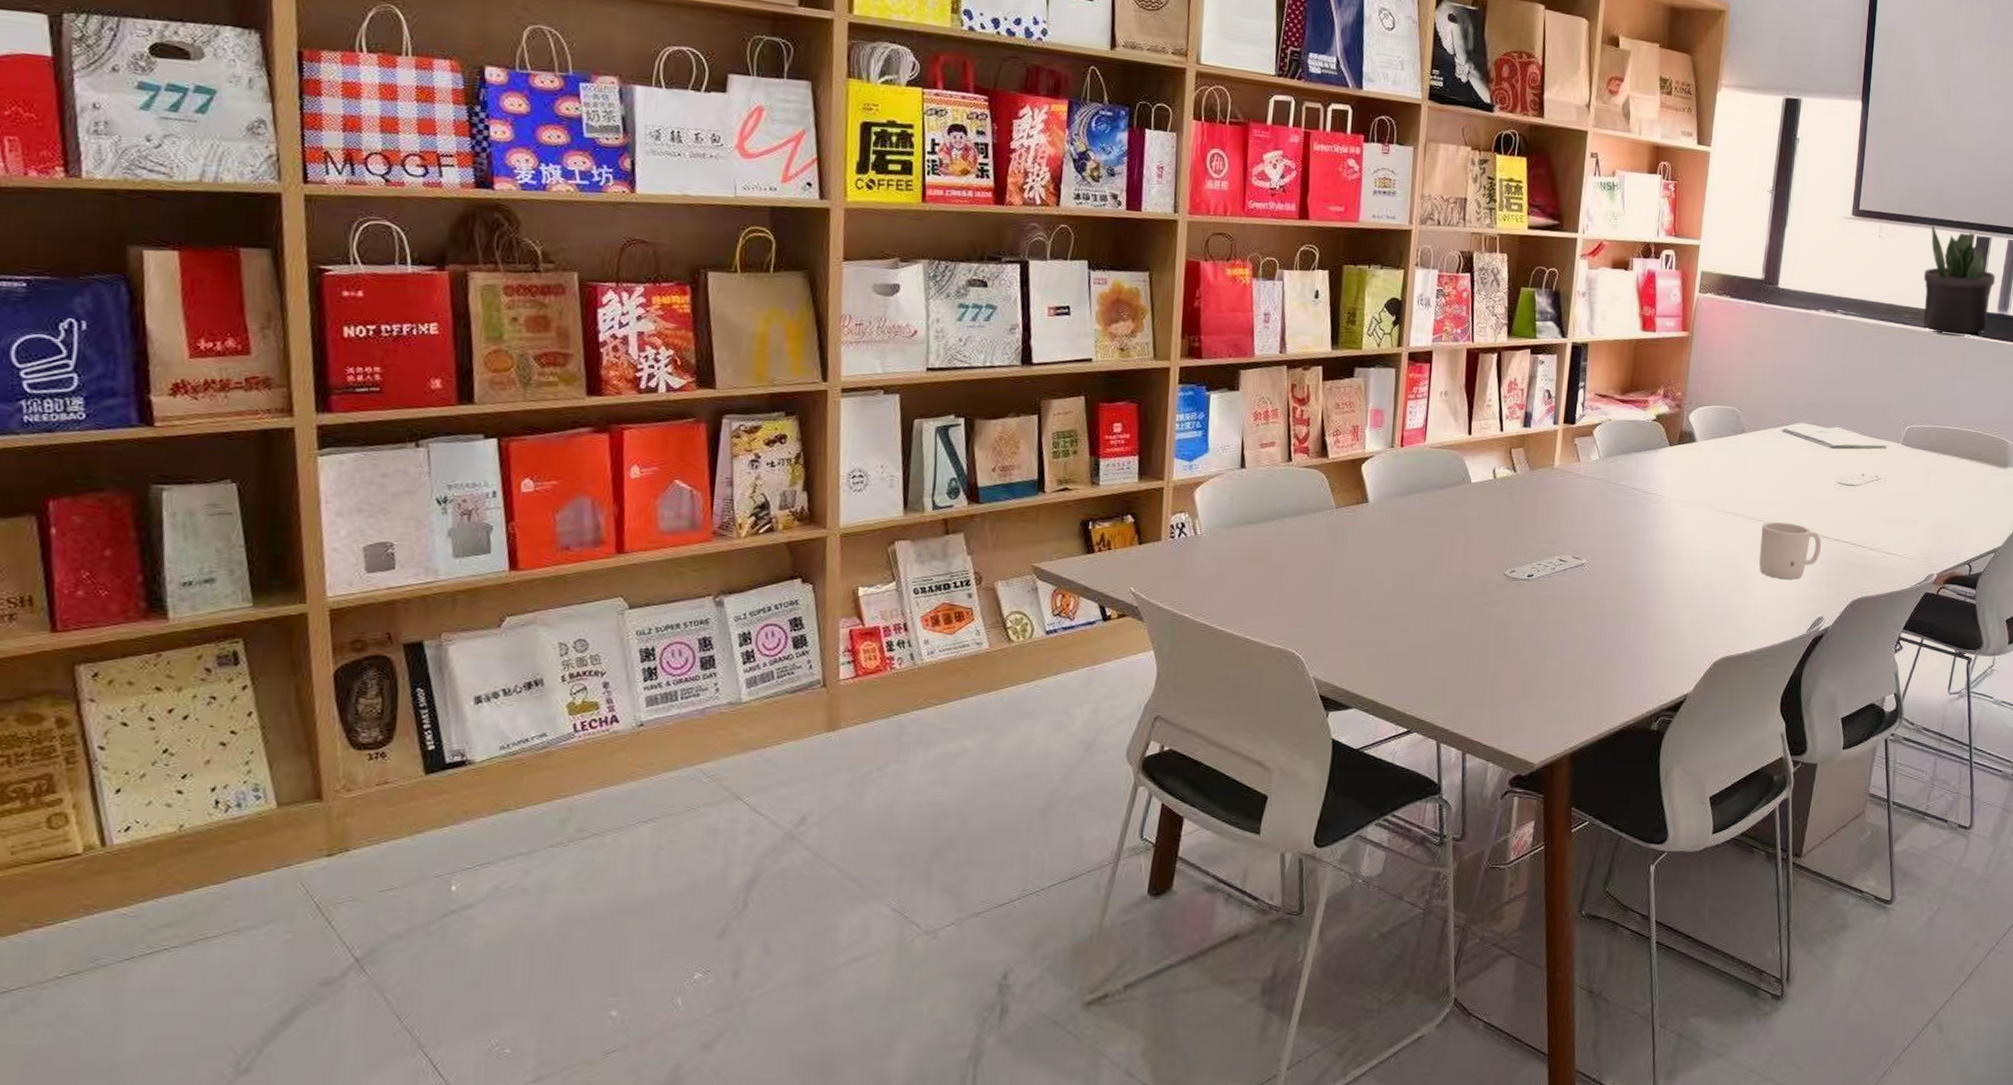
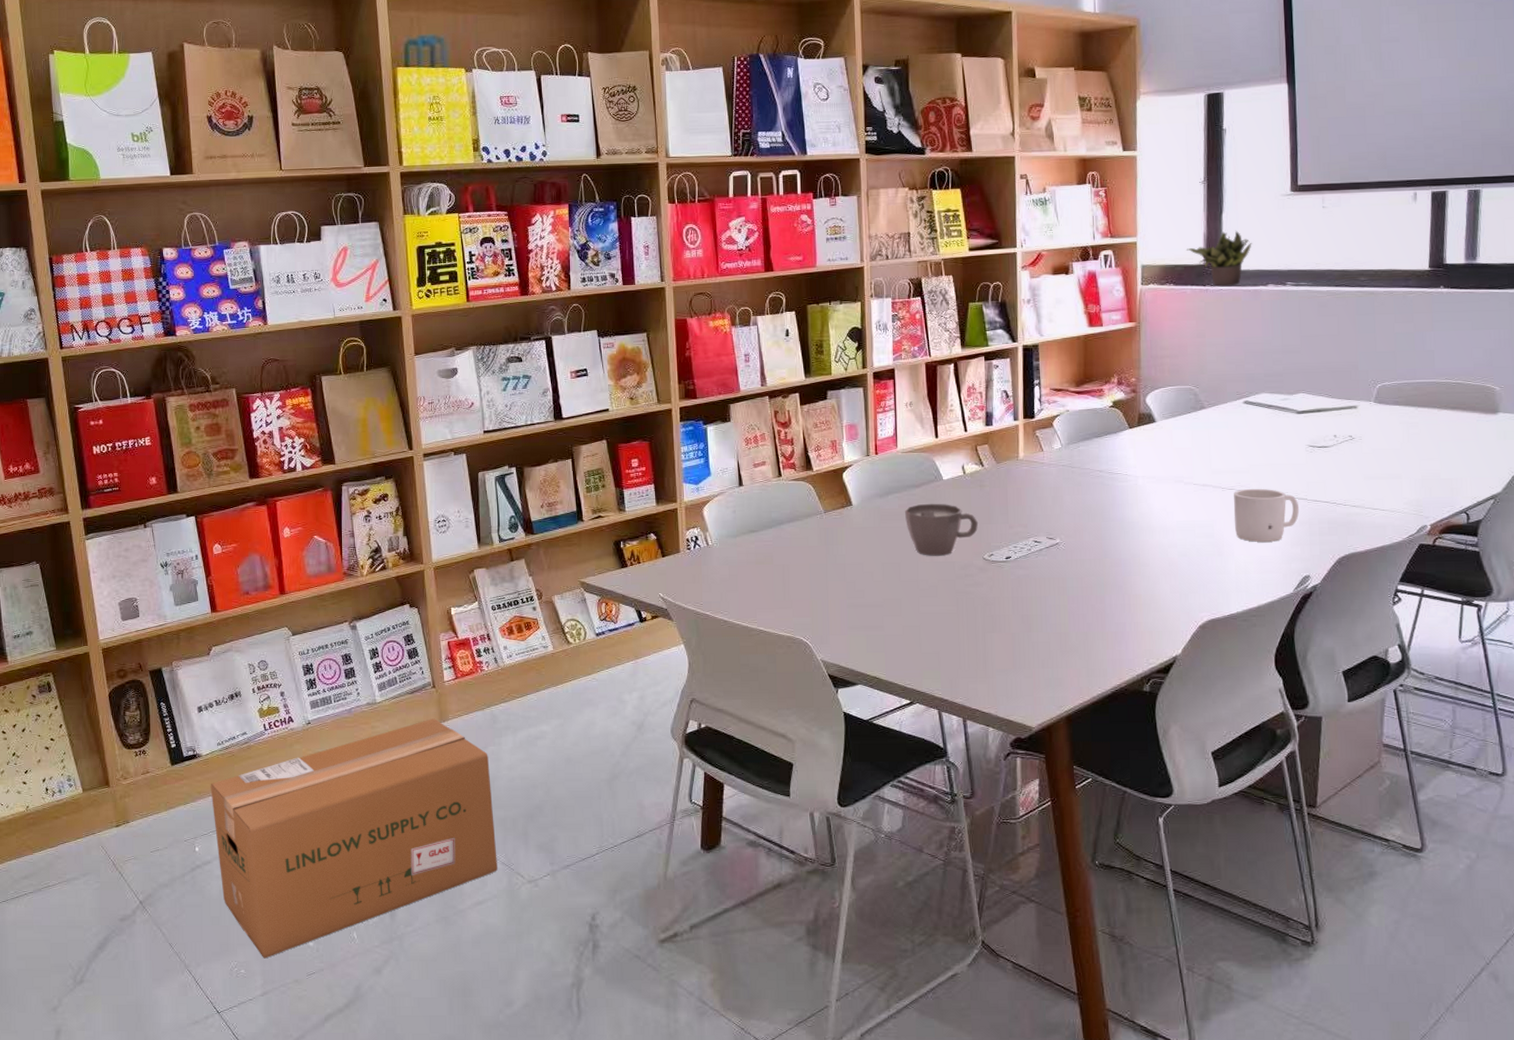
box: none [483,726,890,1034] -> present [210,718,497,959]
cup: none [1425,507,1504,568] -> present [904,503,979,556]
potted plant: none [1746,247,1810,306] -> present [1186,230,1252,287]
planter: present [1923,223,1996,336] -> none [1377,186,1458,291]

